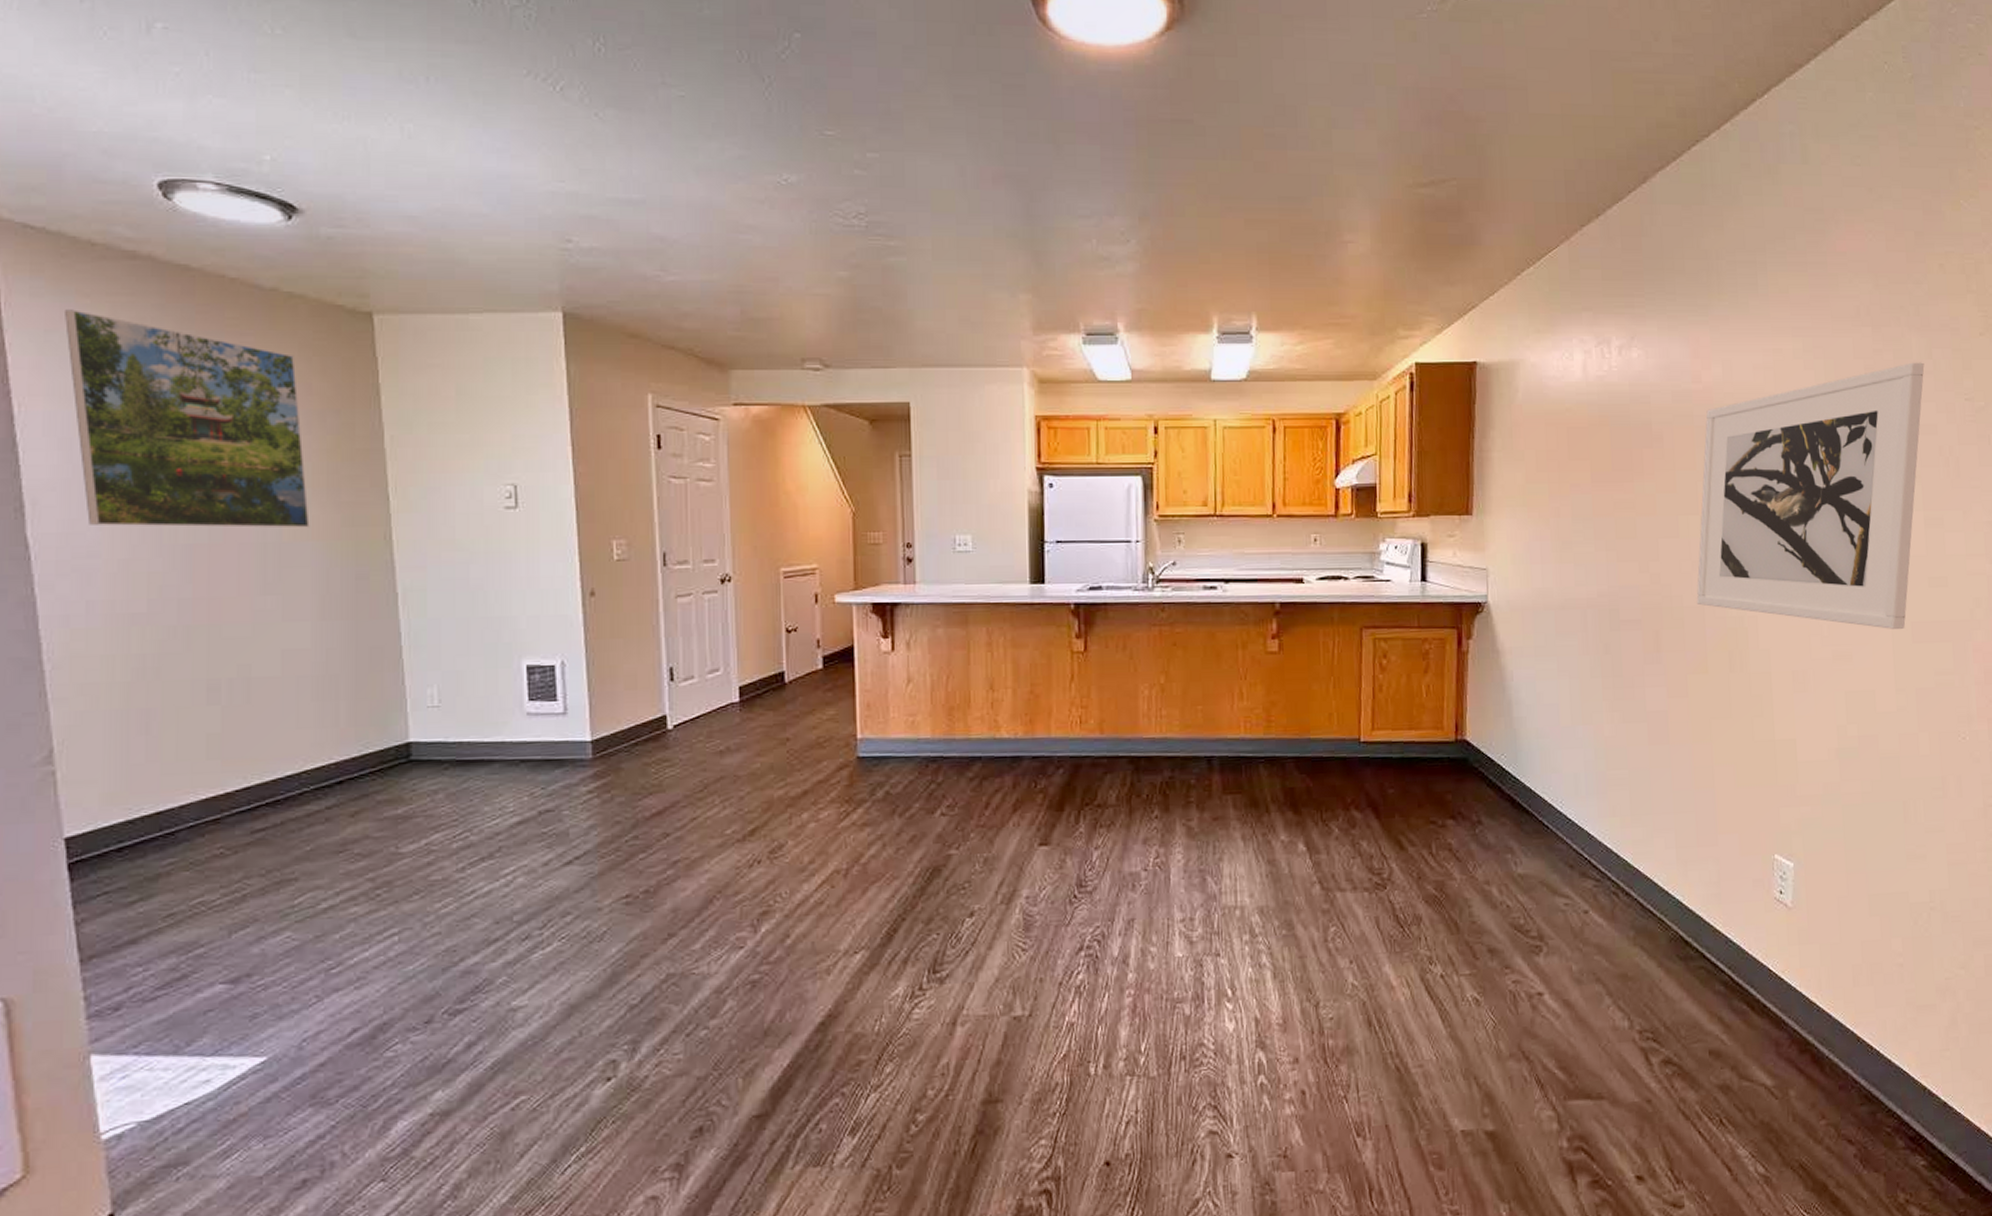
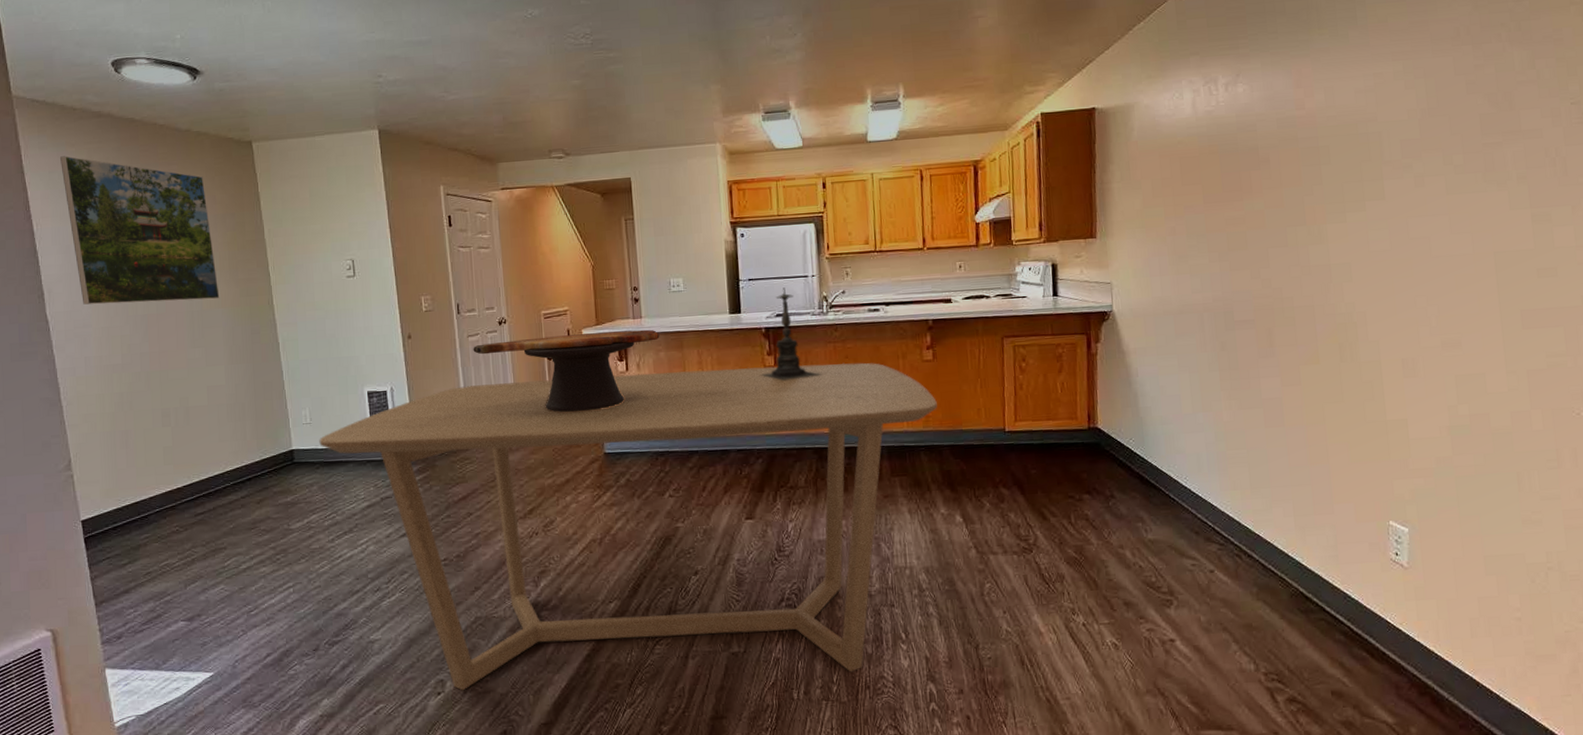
dining table: none [450,651,1282,1075] -> present [319,362,937,691]
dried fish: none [683,598,938,703] -> present [473,329,660,413]
candle holder: none [1065,554,1142,670] -> present [760,287,821,381]
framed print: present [1696,362,1925,629] -> none [1306,73,1528,318]

